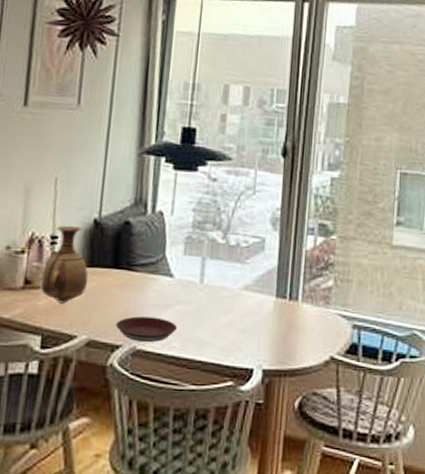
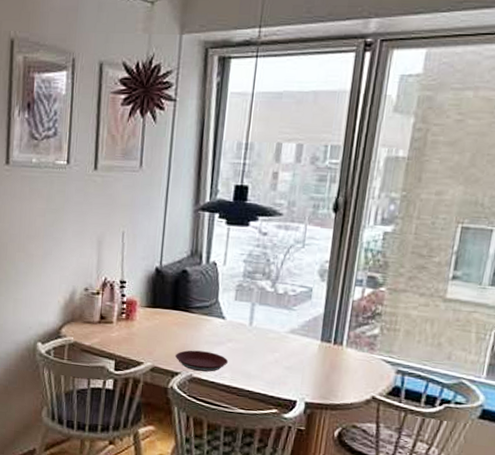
vase: present [40,226,88,304] -> none [113,273,152,337]

